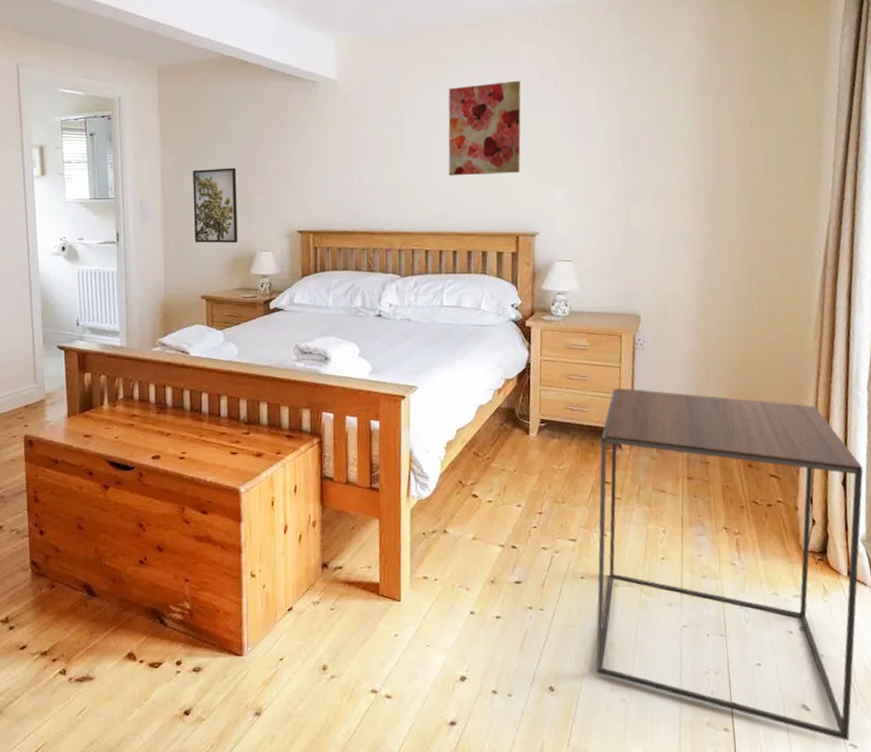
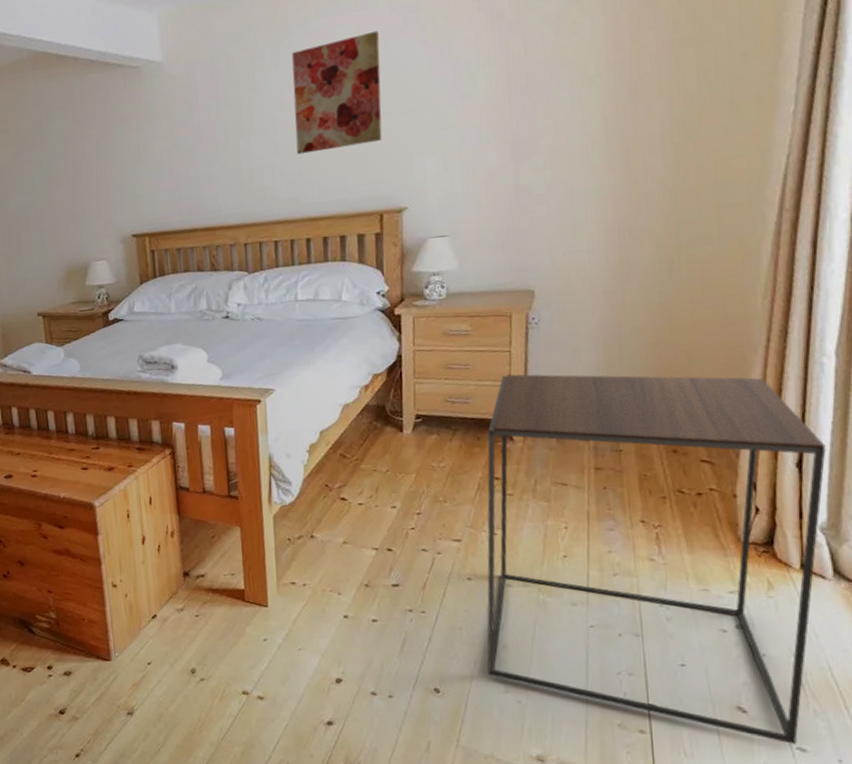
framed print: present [193,167,238,244] -> none [16,174,70,259]

